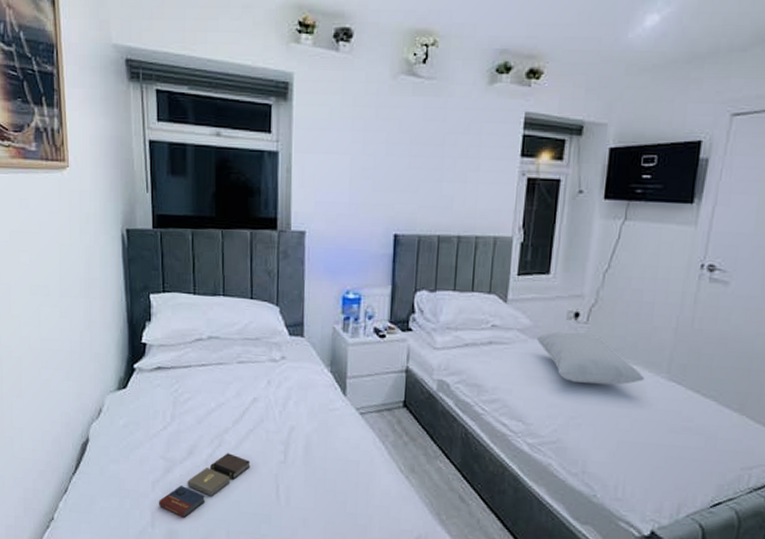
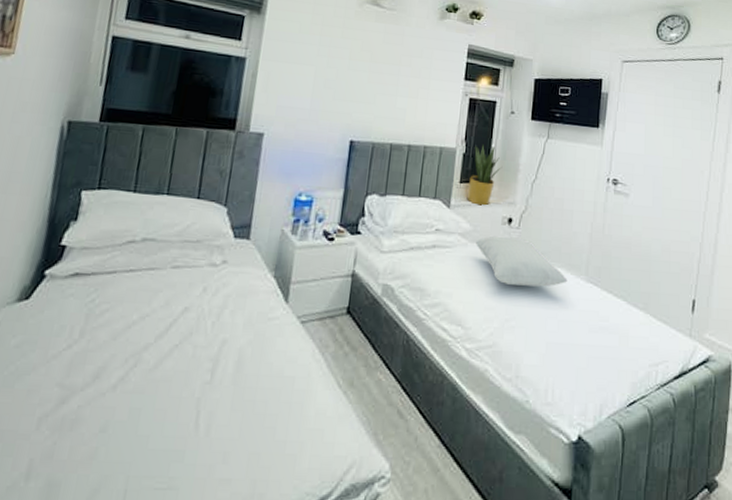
book set: present [158,453,251,518] -> none [40,375,170,463]
planter: none [526,231,567,300] -> present [466,144,501,206]

